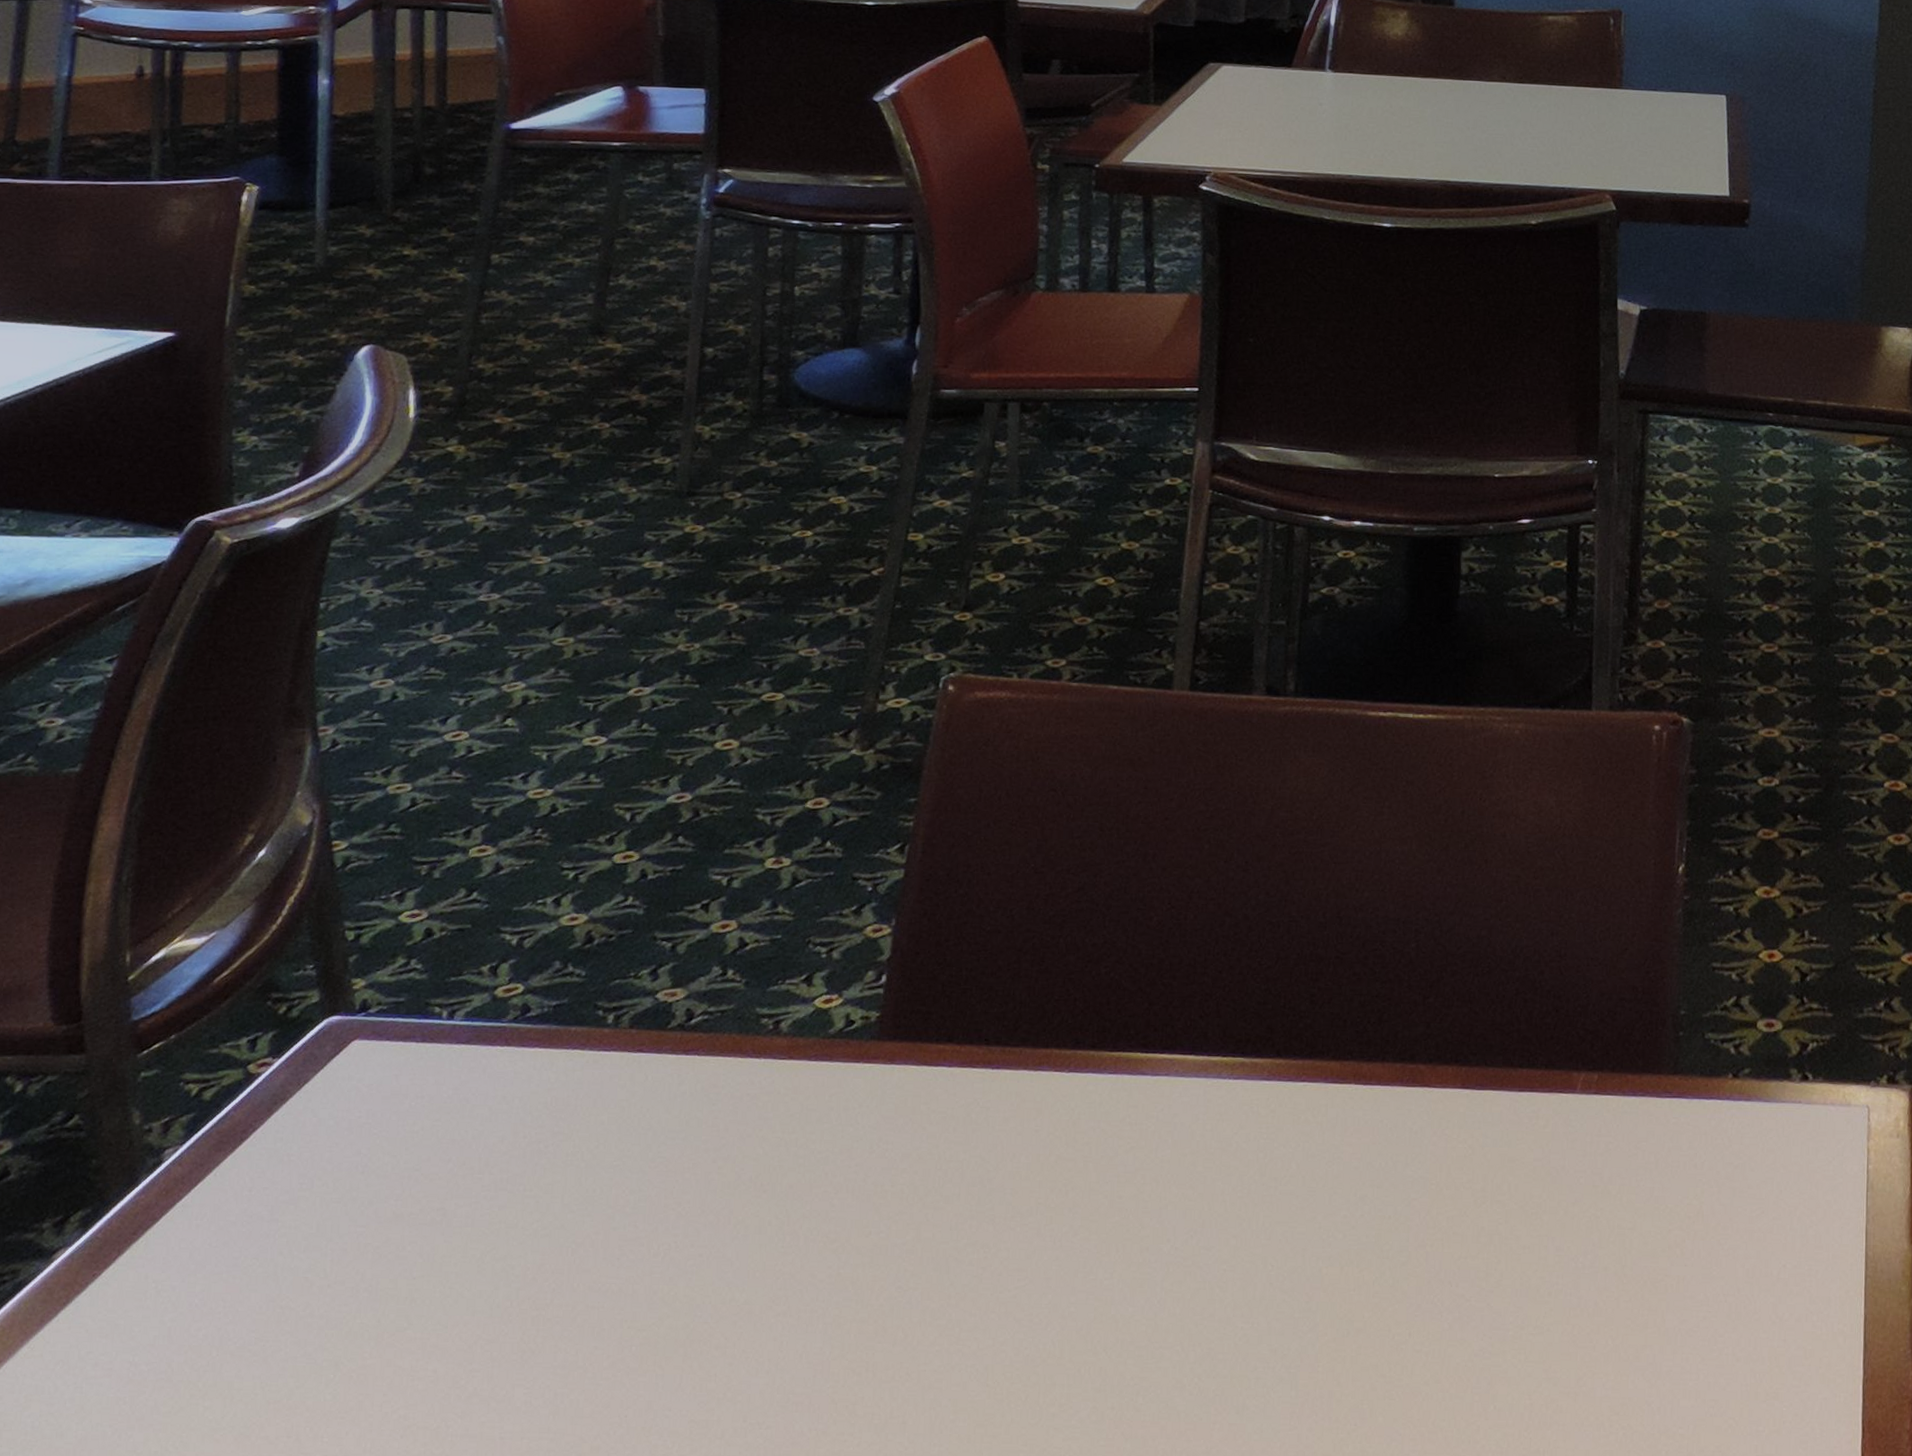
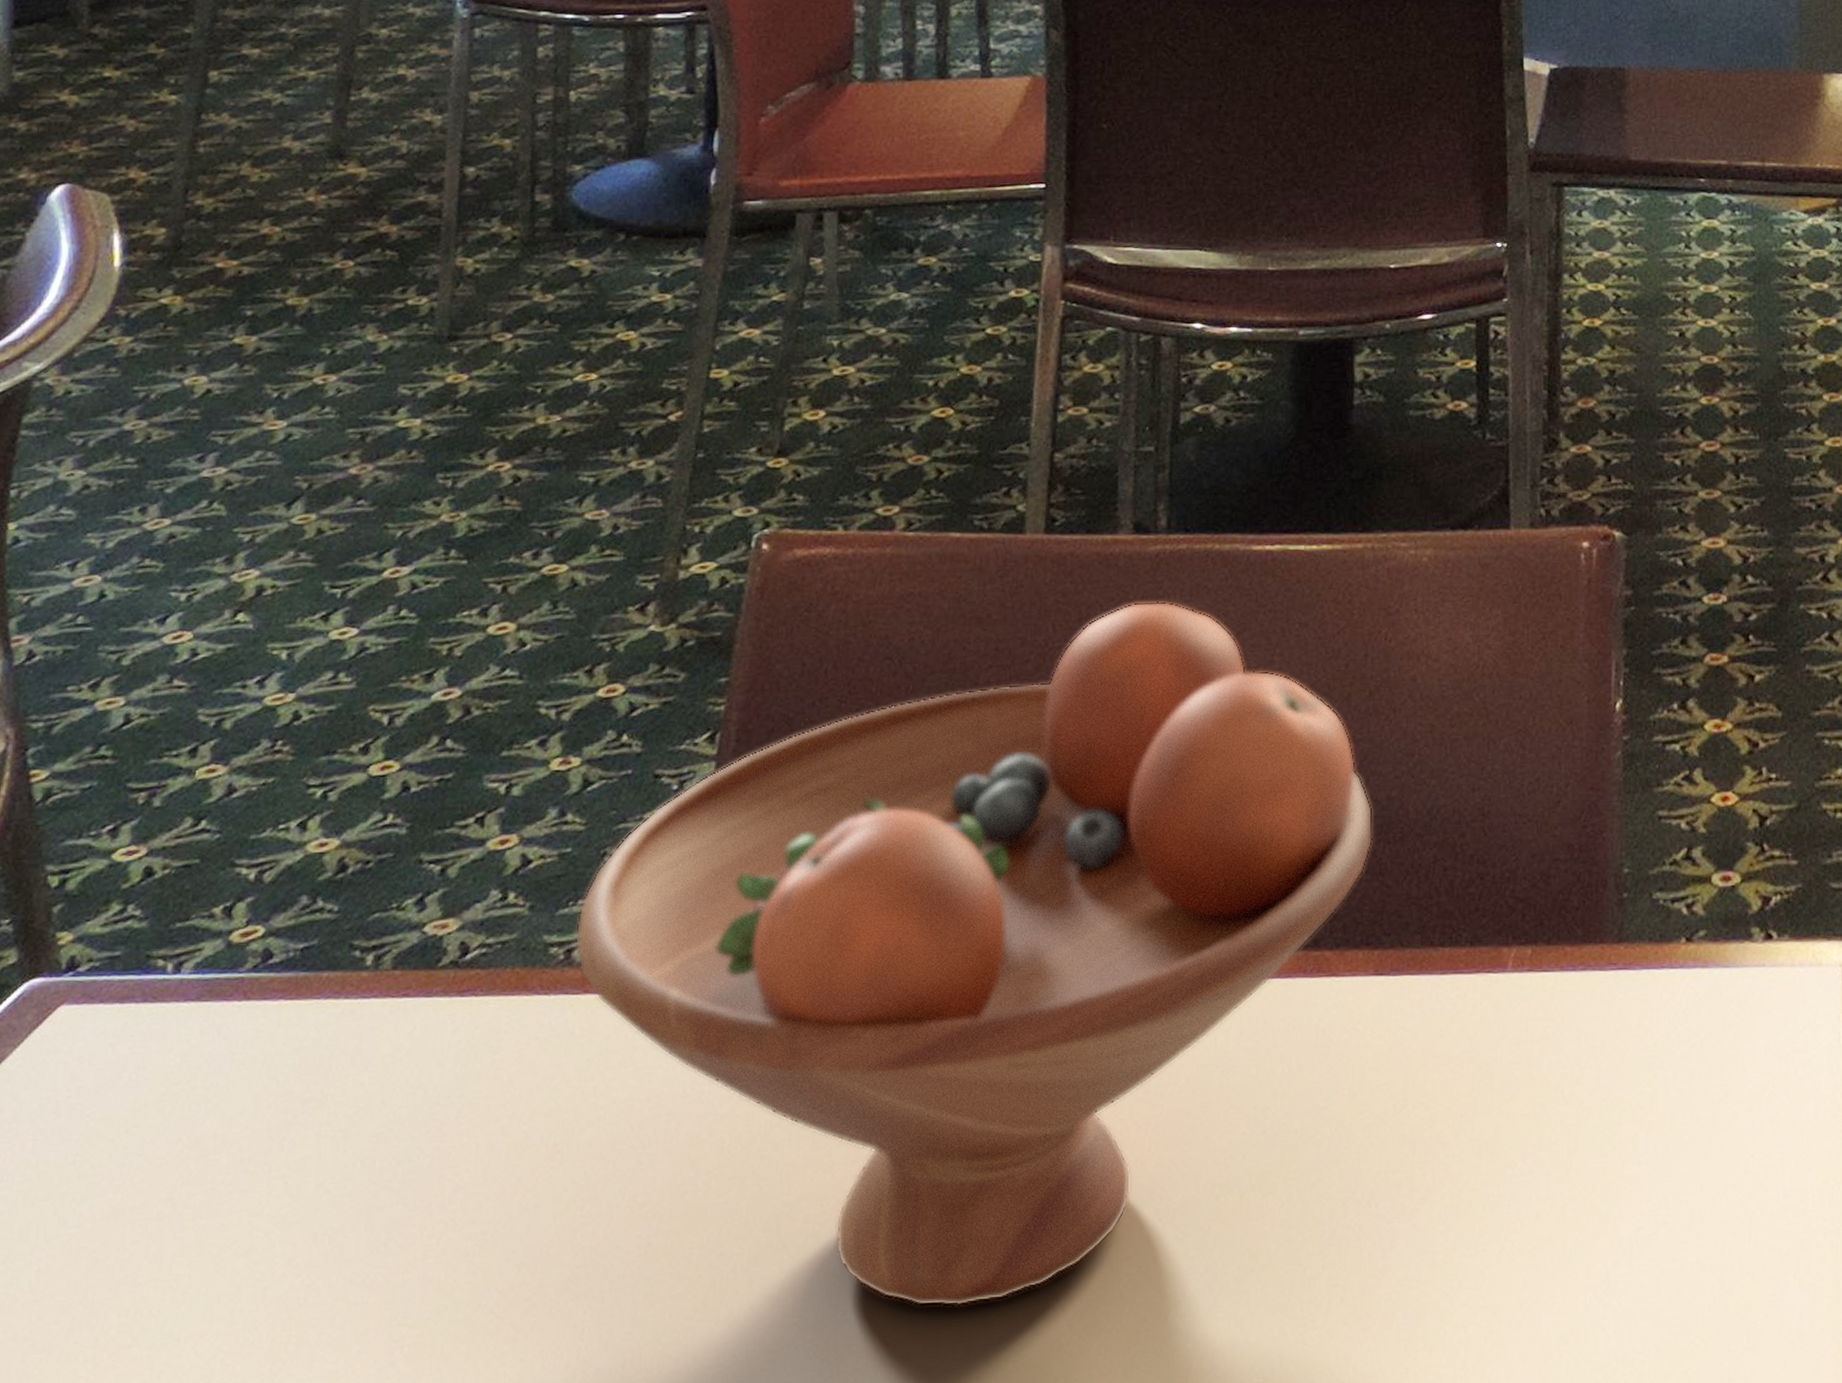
fruit bowl: none [782,754,1465,1346] -> present [574,601,1373,1307]

